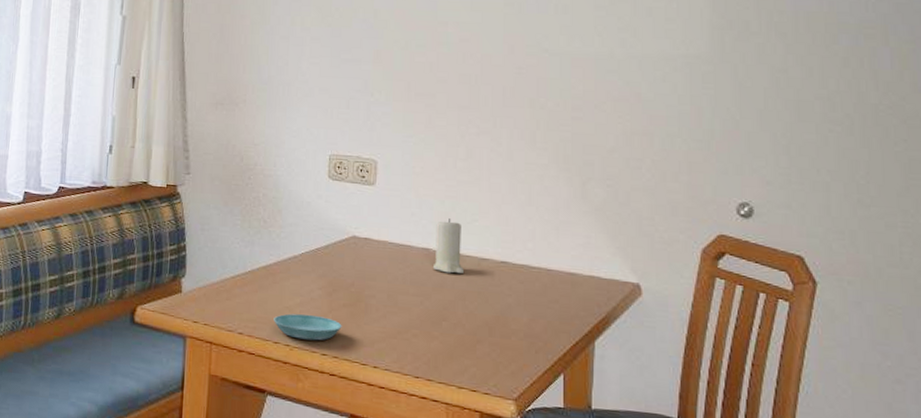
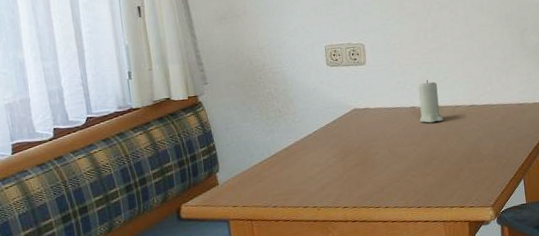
saucer: present [274,313,342,341] -> none [300,178,356,200]

